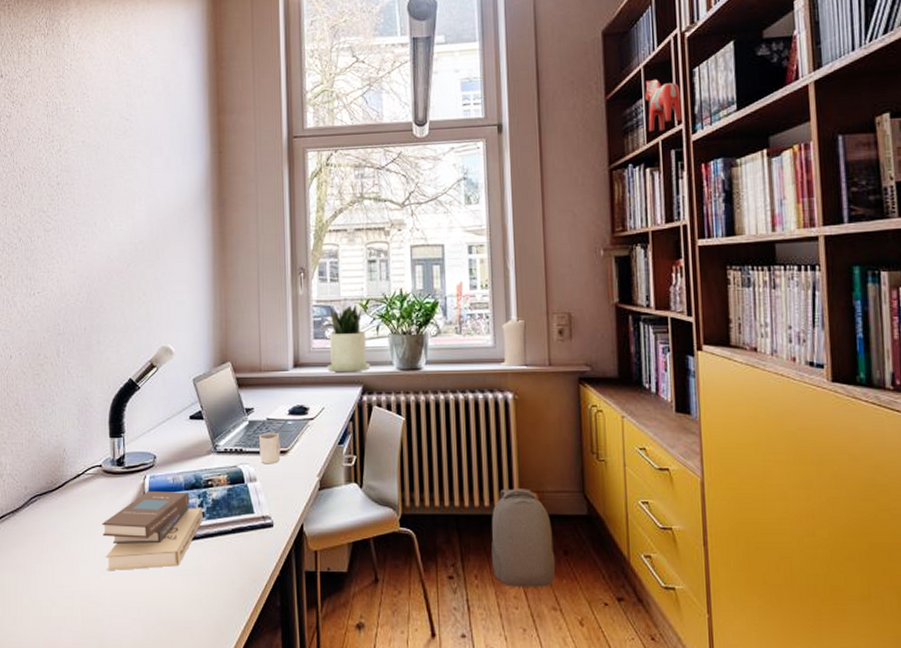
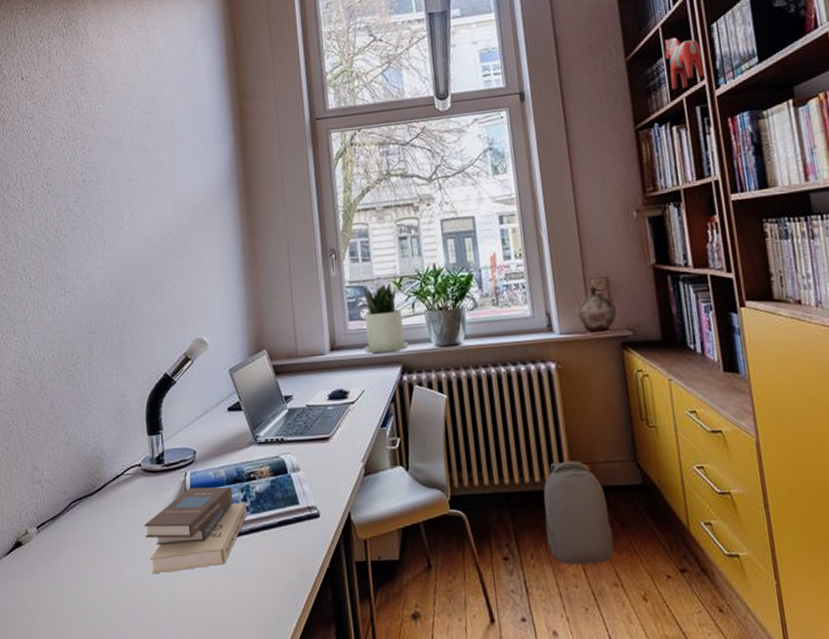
mug: present [259,432,281,464] -> none [300,419,323,453]
candle: present [499,318,526,368] -> none [539,286,567,337]
ceramic jug: none [537,319,576,367] -> present [576,284,616,333]

